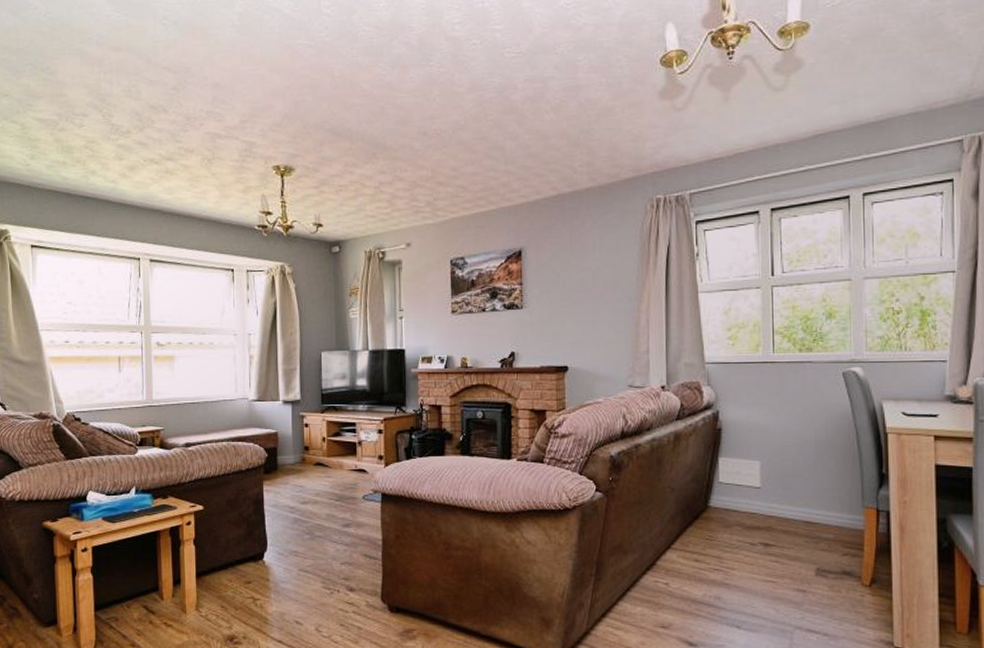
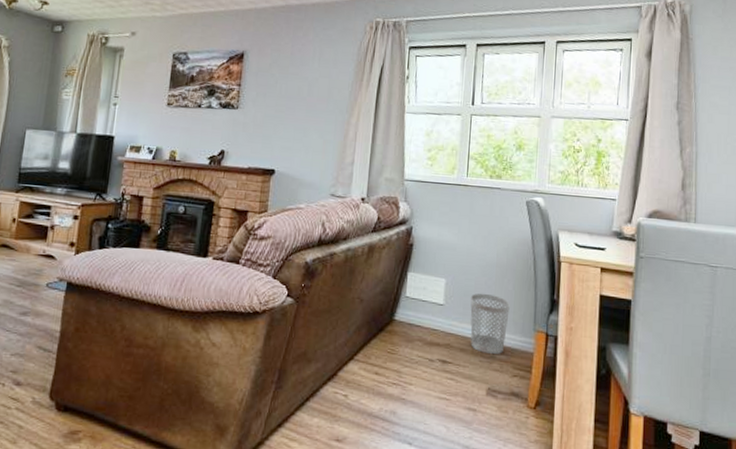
wastebasket: none [790,472,834,533] -> present [470,293,510,354]

